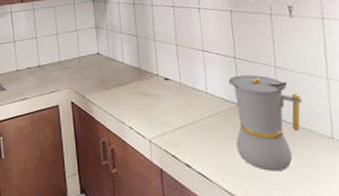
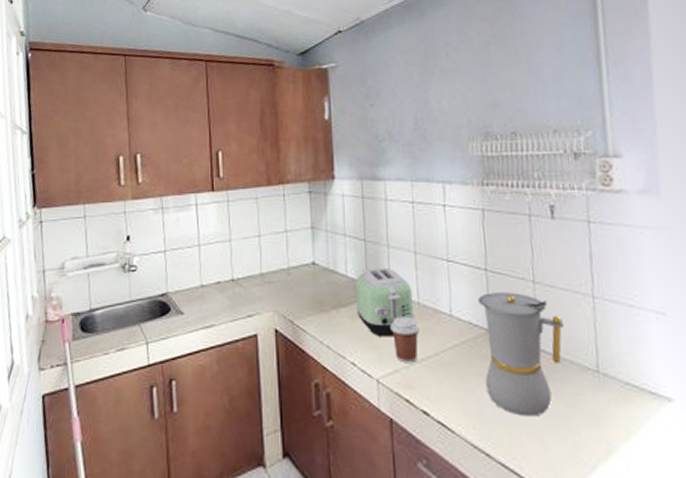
toaster: none [131,56,178,109] -> present [356,267,415,337]
coffee cup: none [158,93,182,129] -> present [390,316,419,364]

